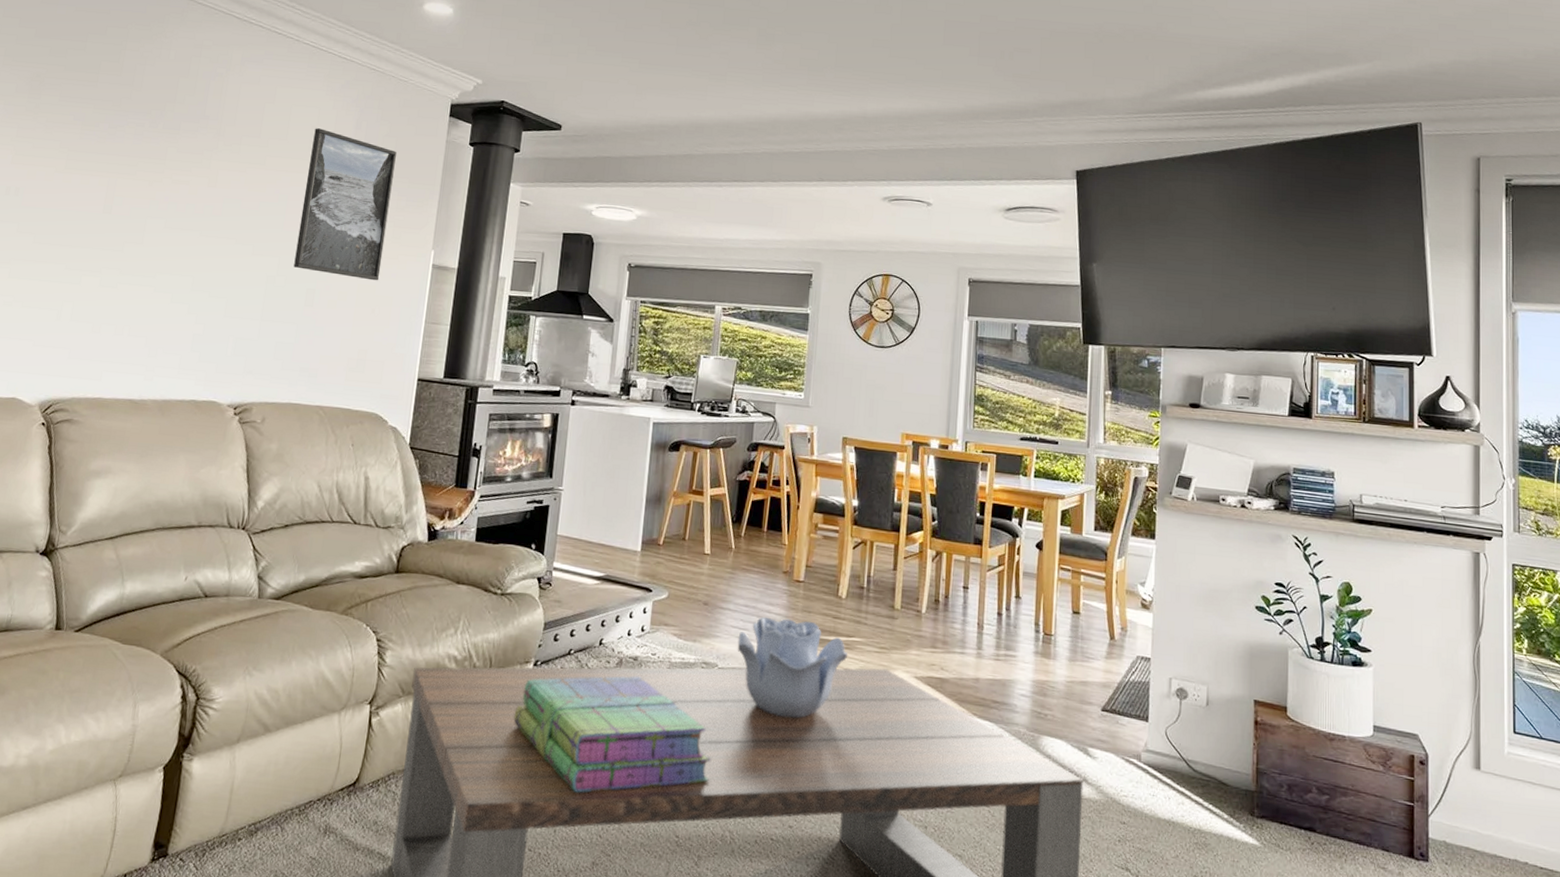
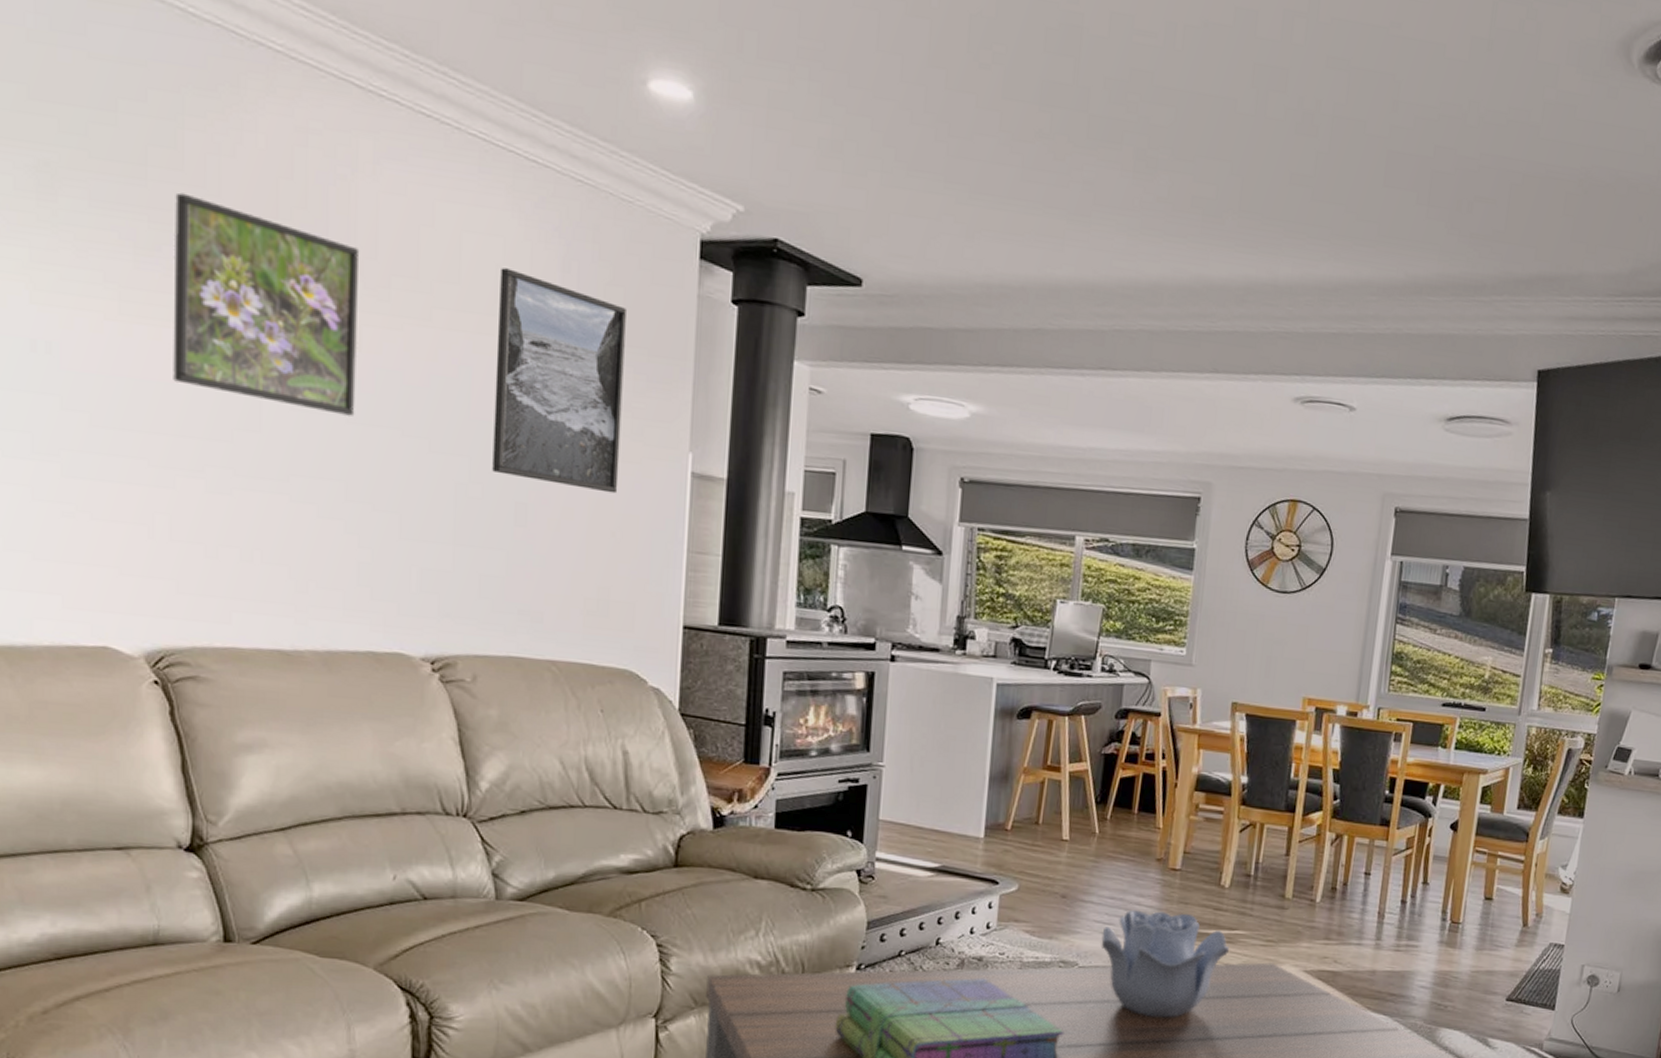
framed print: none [91,89,225,231] -> present [173,192,360,416]

